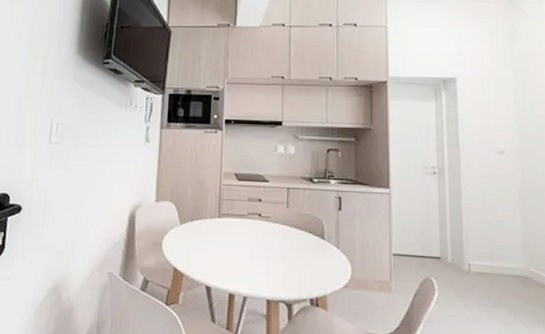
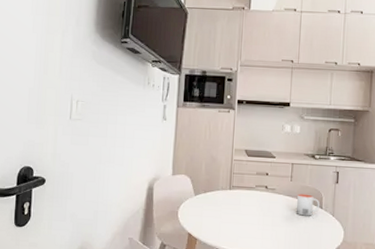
mug: none [294,222,322,248] -> present [296,194,320,216]

